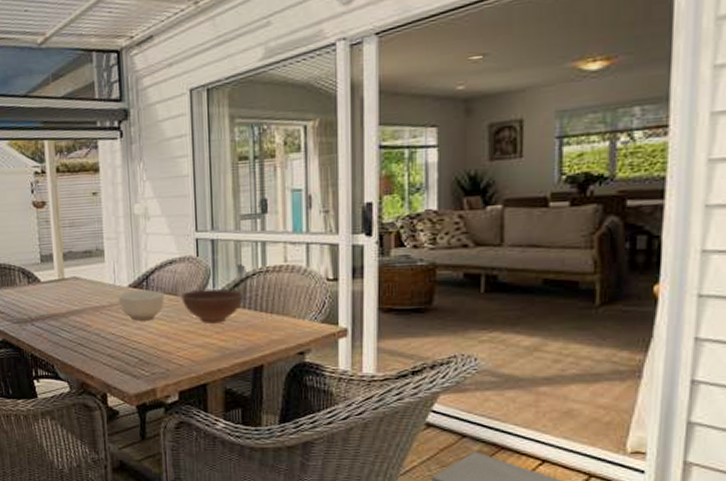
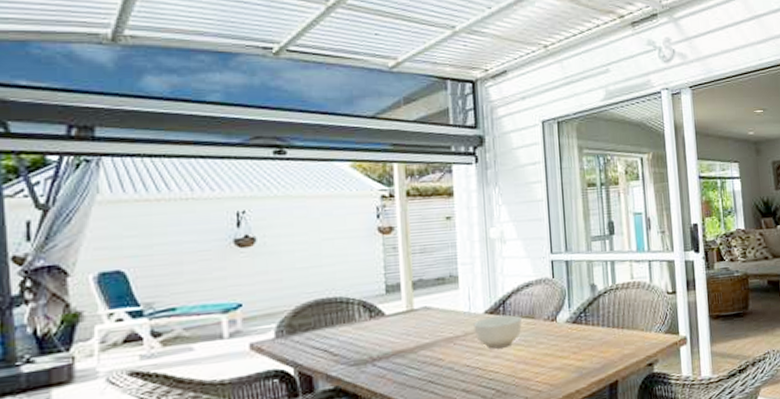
bowl: present [181,288,243,323] -> none [538,308,597,345]

